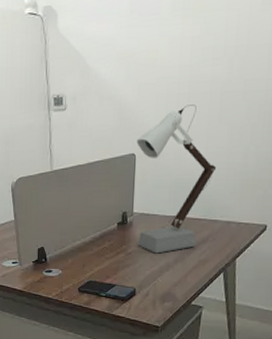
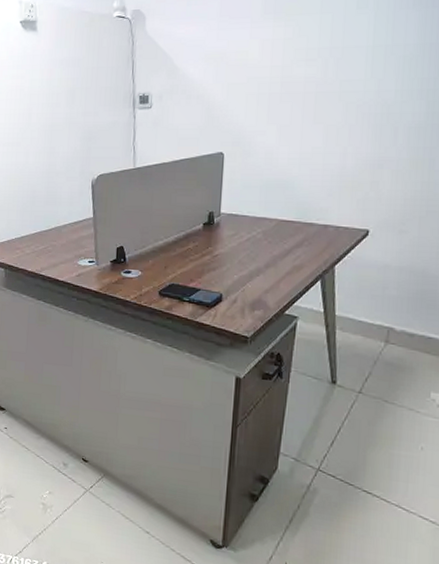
desk lamp: present [136,104,217,254] -> none [225,104,312,257]

